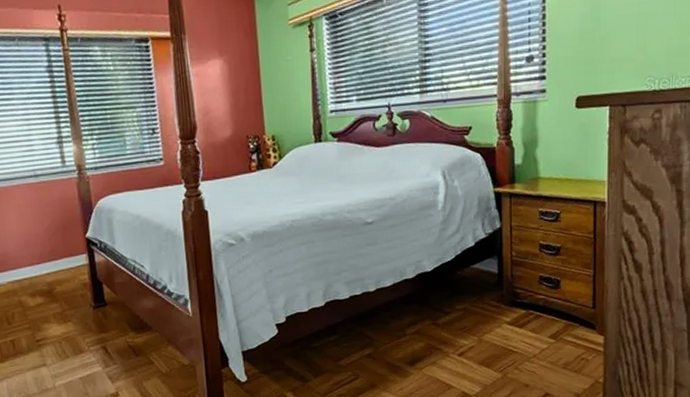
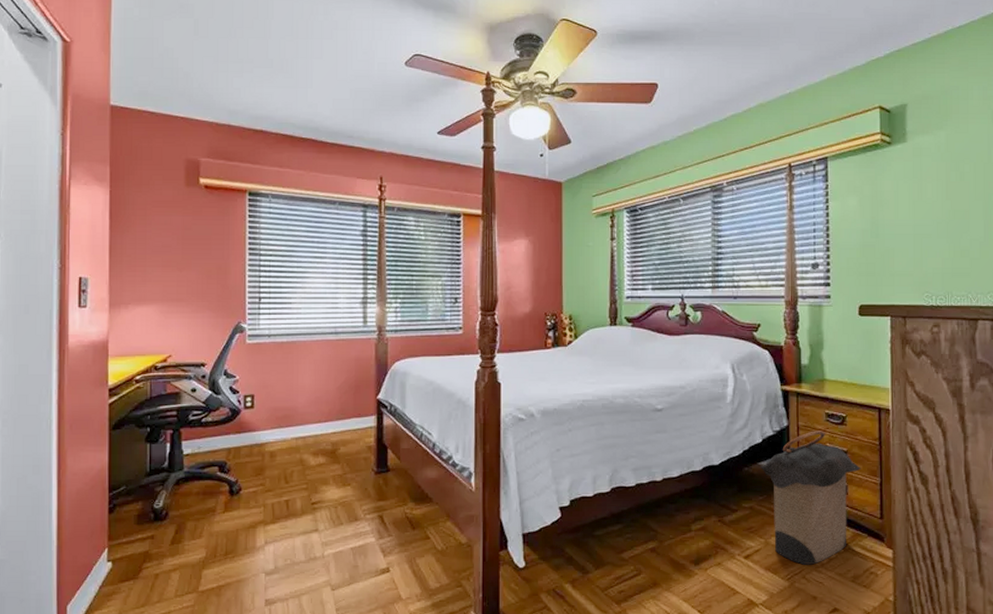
laundry hamper: none [472,229,575,357] -> present [759,431,861,565]

